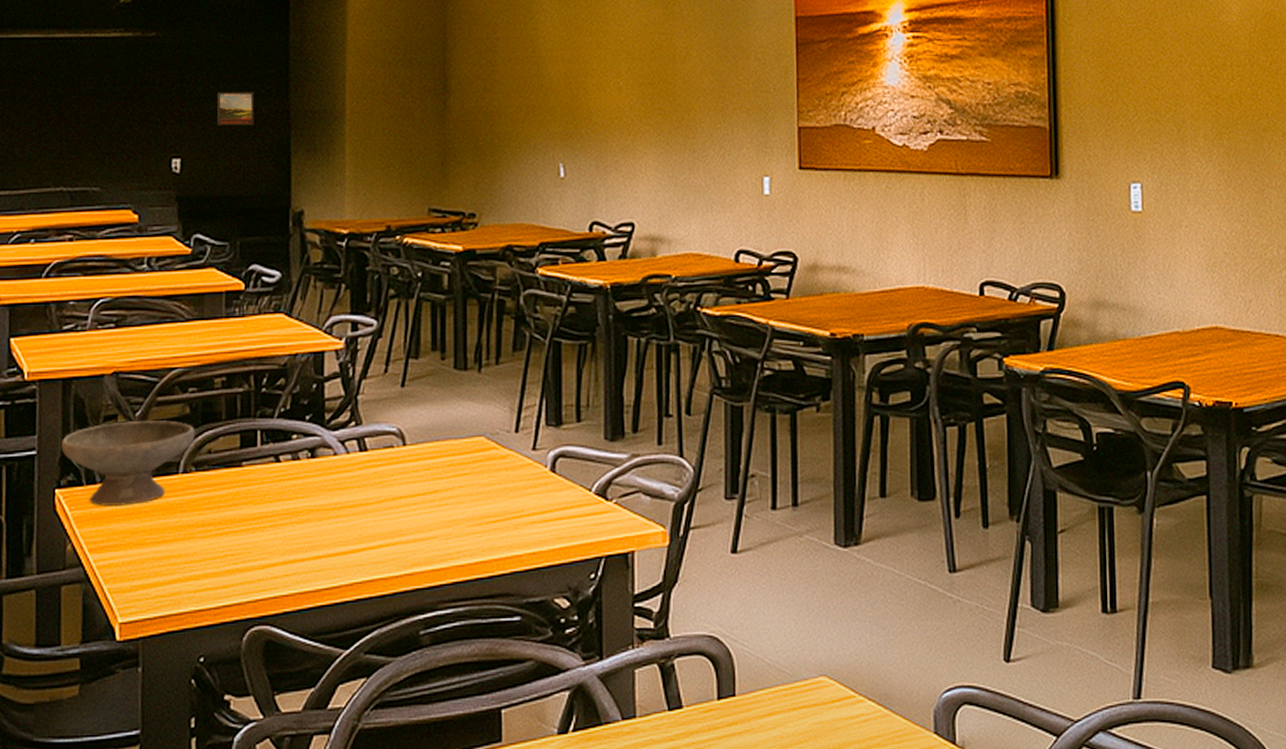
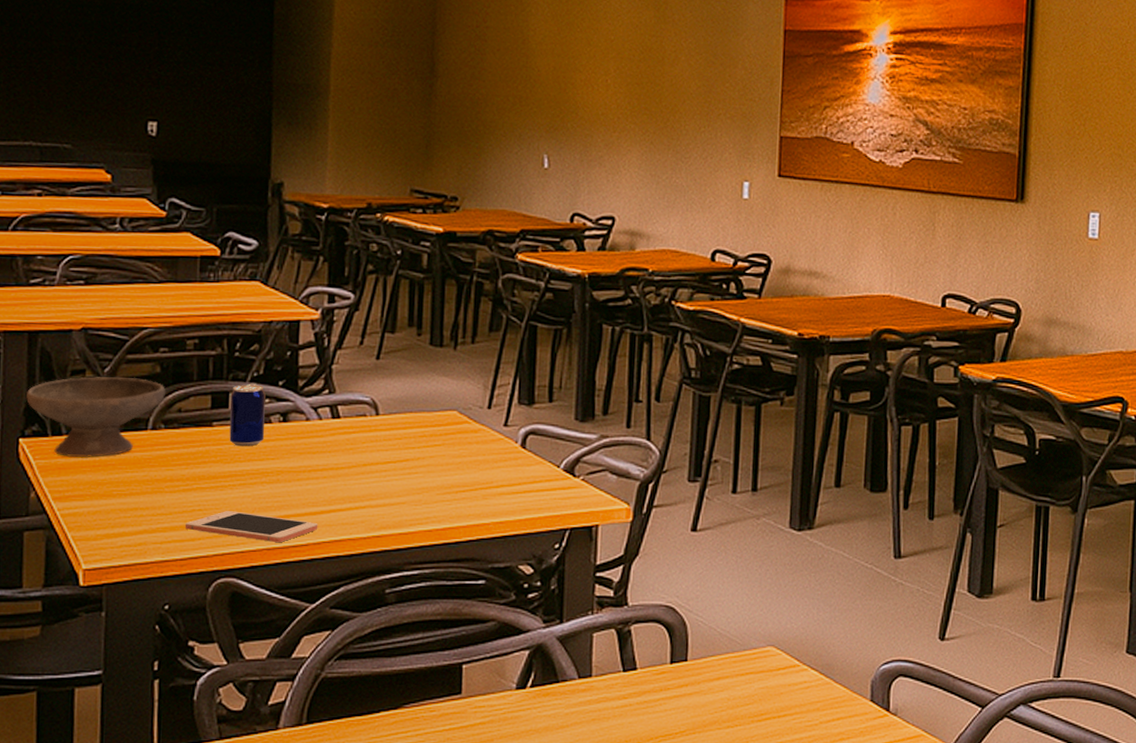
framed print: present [217,92,254,126] -> none [196,59,236,94]
cell phone: none [218,554,350,586] -> present [186,511,318,543]
beer can: none [258,419,294,486] -> present [229,383,266,447]

